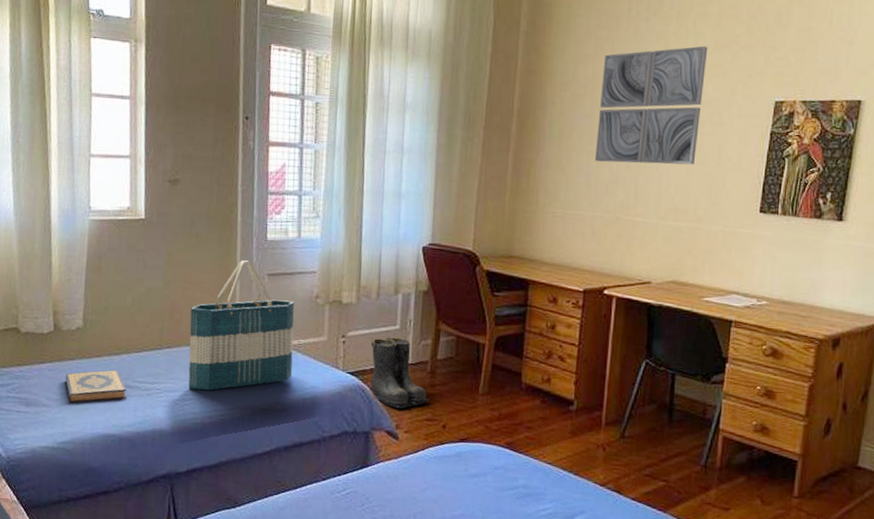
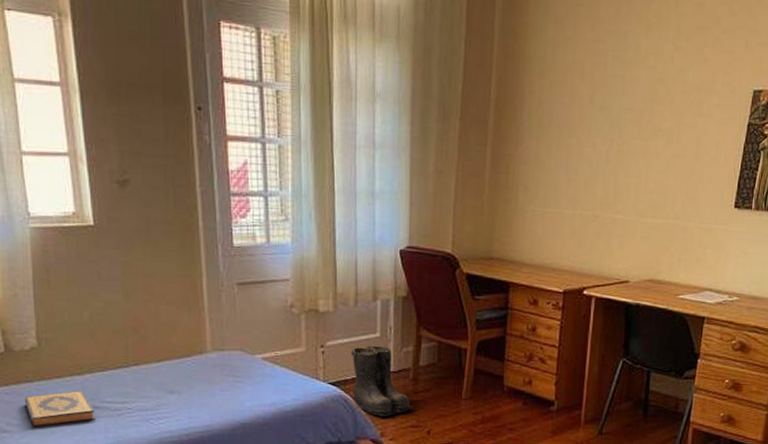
tote bag: present [188,260,295,391] -> none [156,269,272,408]
wall art: present [595,46,708,165] -> none [575,28,690,159]

